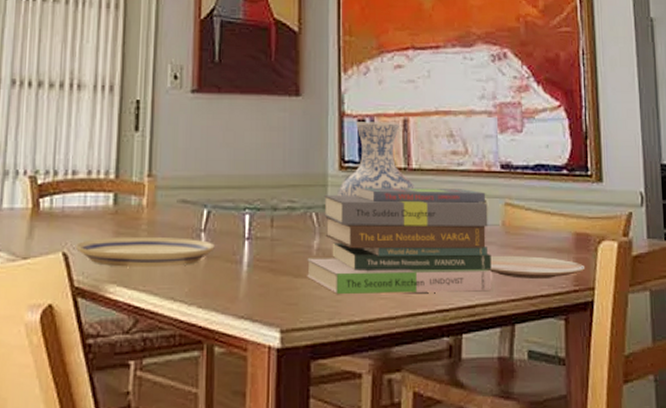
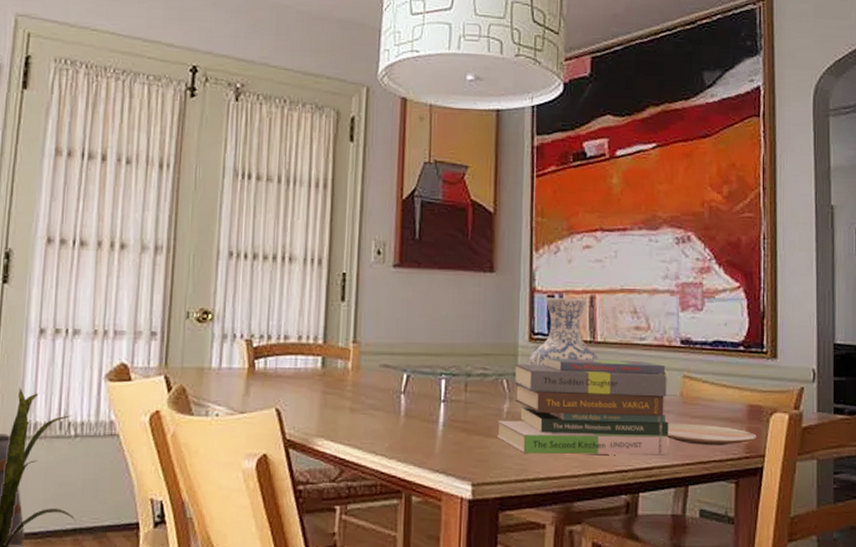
plate: present [75,236,215,267] -> none [287,396,413,424]

